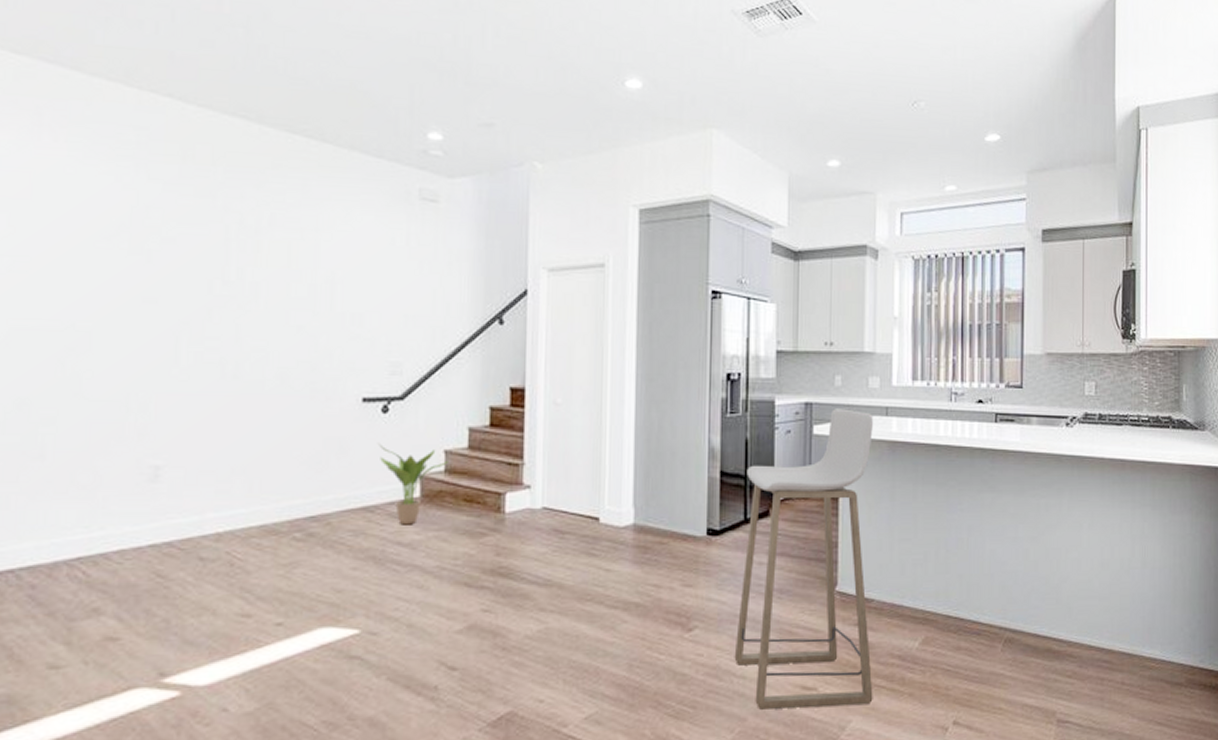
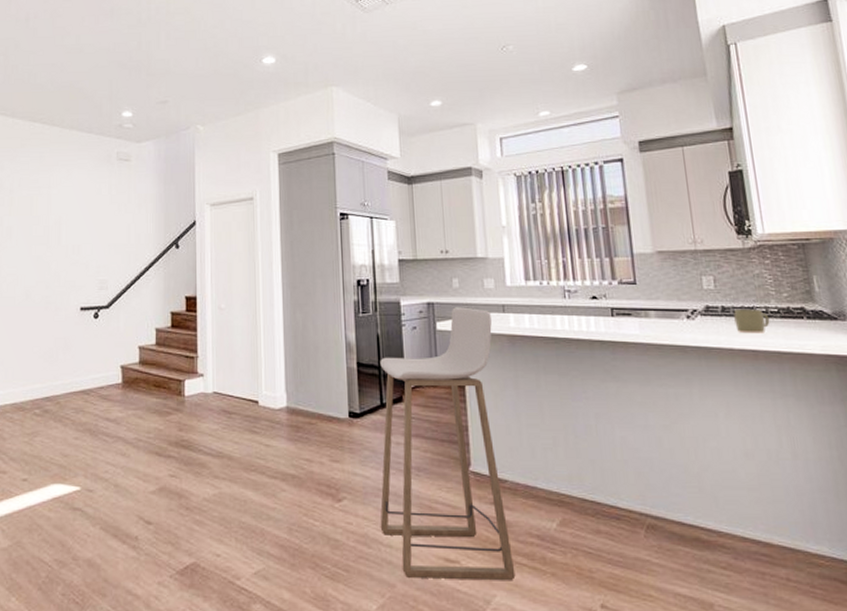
potted plant: present [379,443,448,525] -> none [92,341,142,405]
mug: none [1109,416,1140,443] -> present [733,308,770,334]

